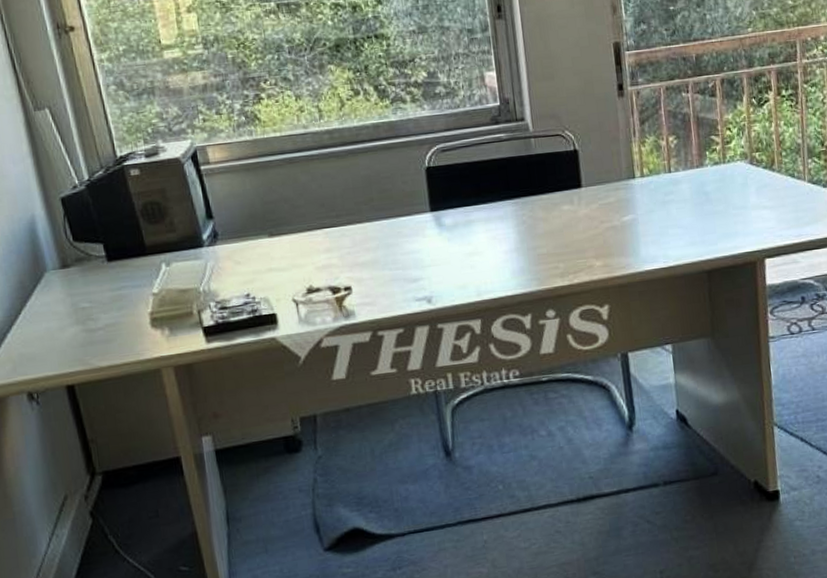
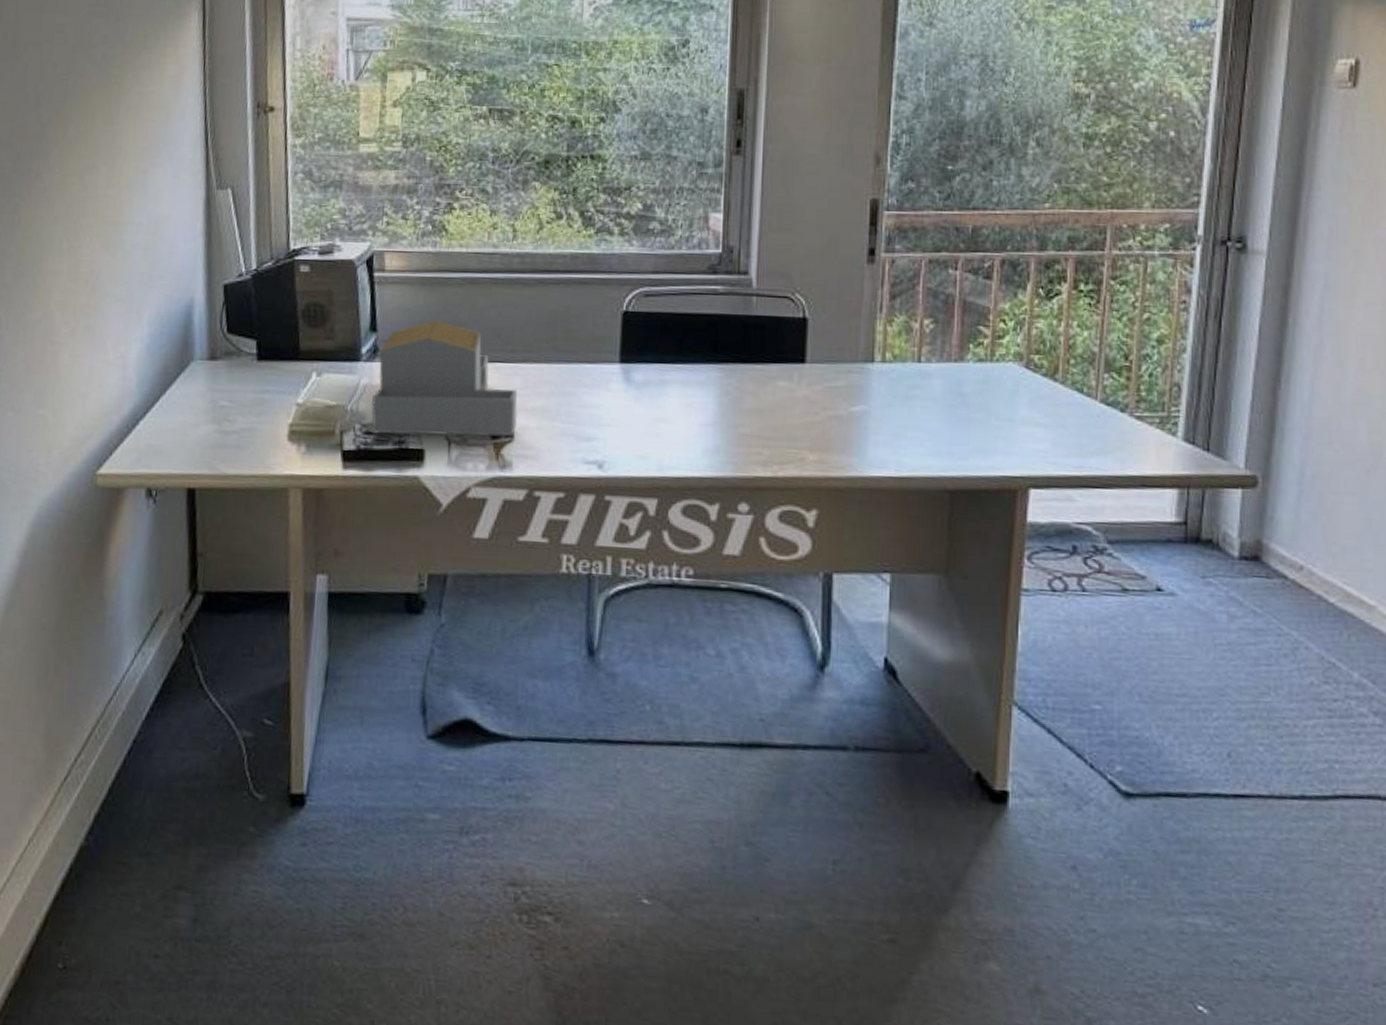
architectural model: none [218,200,353,308] -> present [371,321,518,437]

